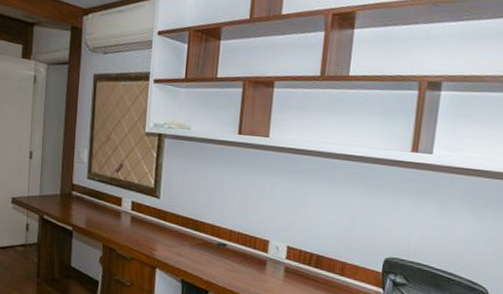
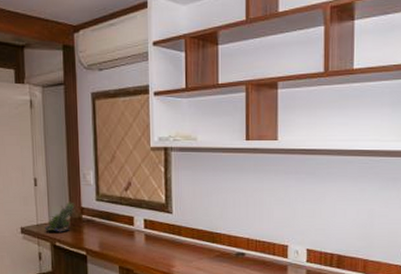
succulent plant: none [34,177,67,206] -> present [44,201,75,232]

